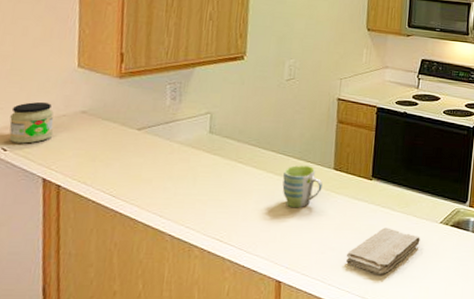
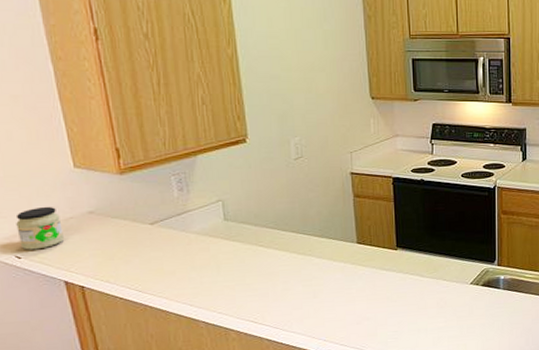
mug: present [282,165,323,208] -> none [307,242,348,285]
washcloth: present [346,227,421,274] -> none [382,293,453,338]

